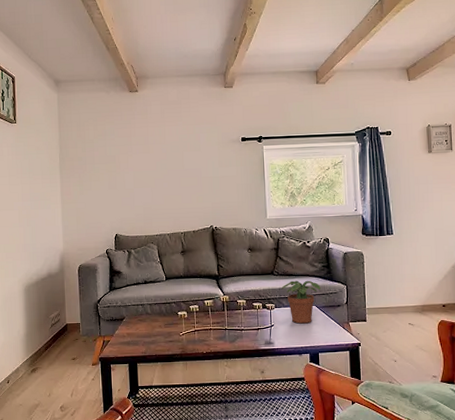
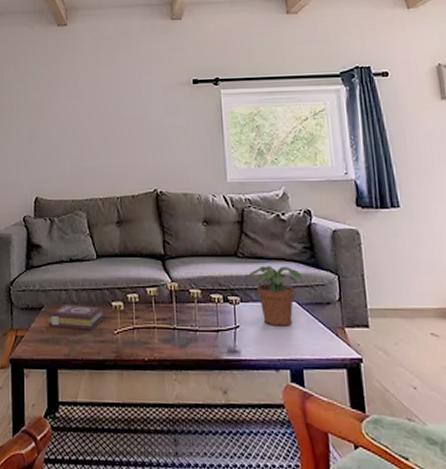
book: none [128,316,173,334] -> present [48,305,105,330]

